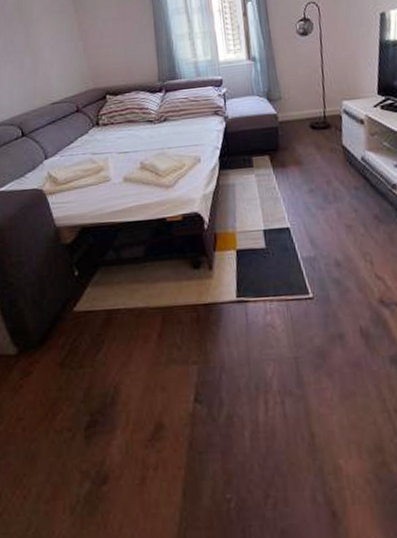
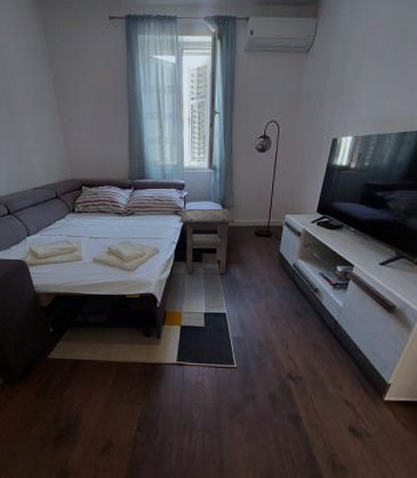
side table: none [221,102,285,184] -> present [181,208,235,274]

